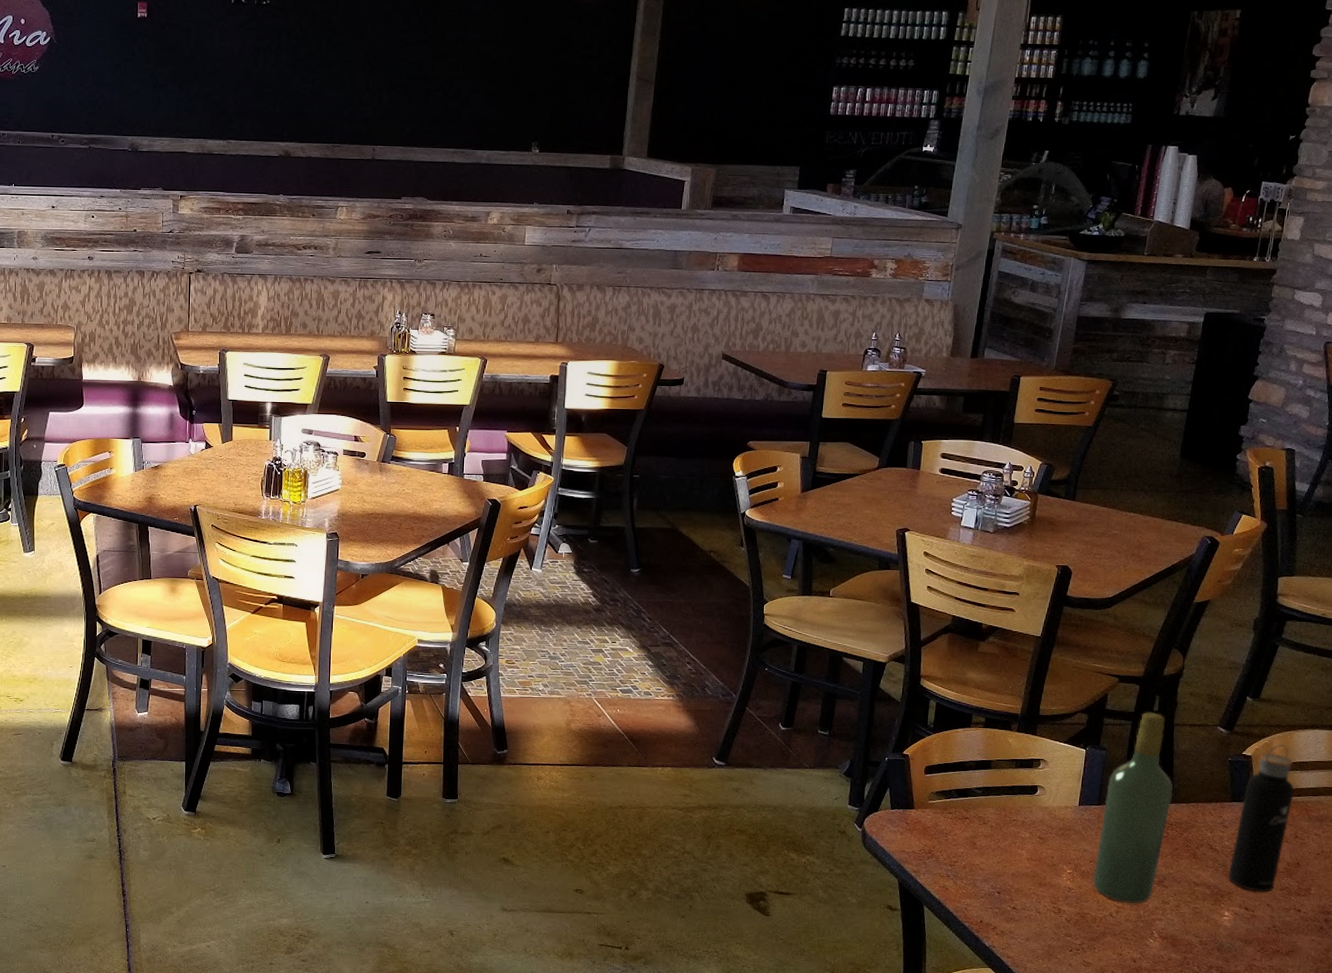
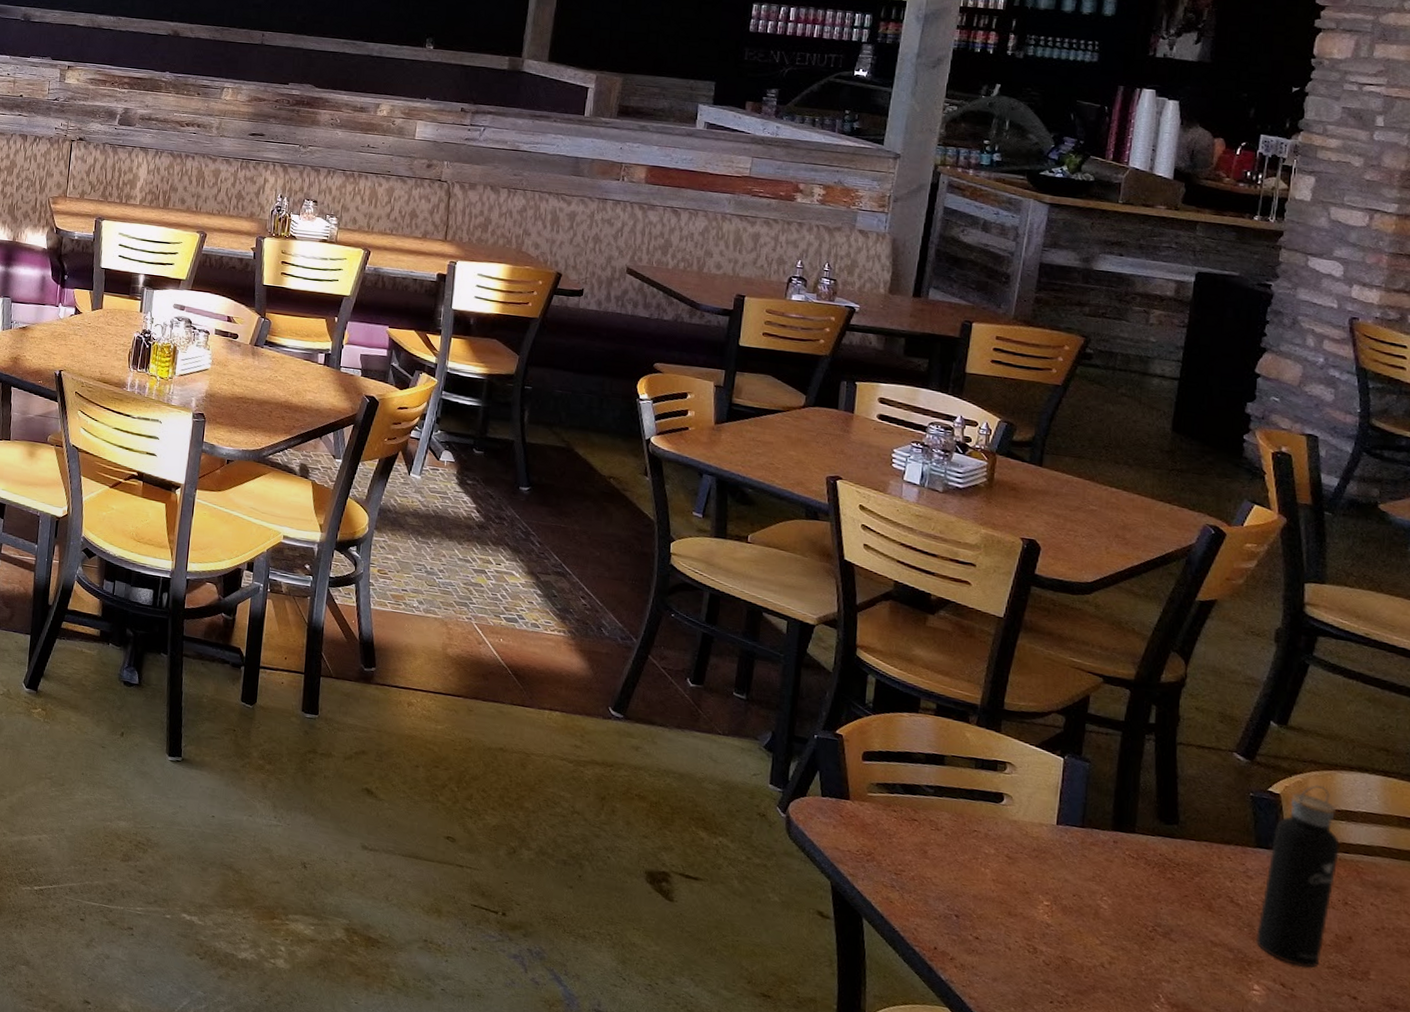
wine bottle: present [1092,712,1173,903] -> none [1077,723,1179,957]

